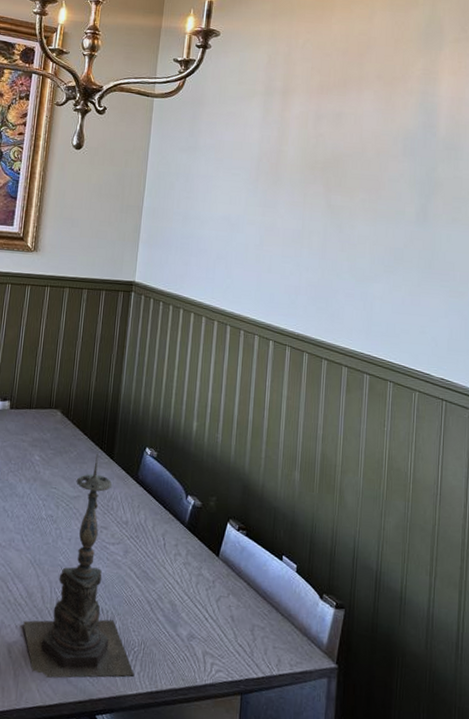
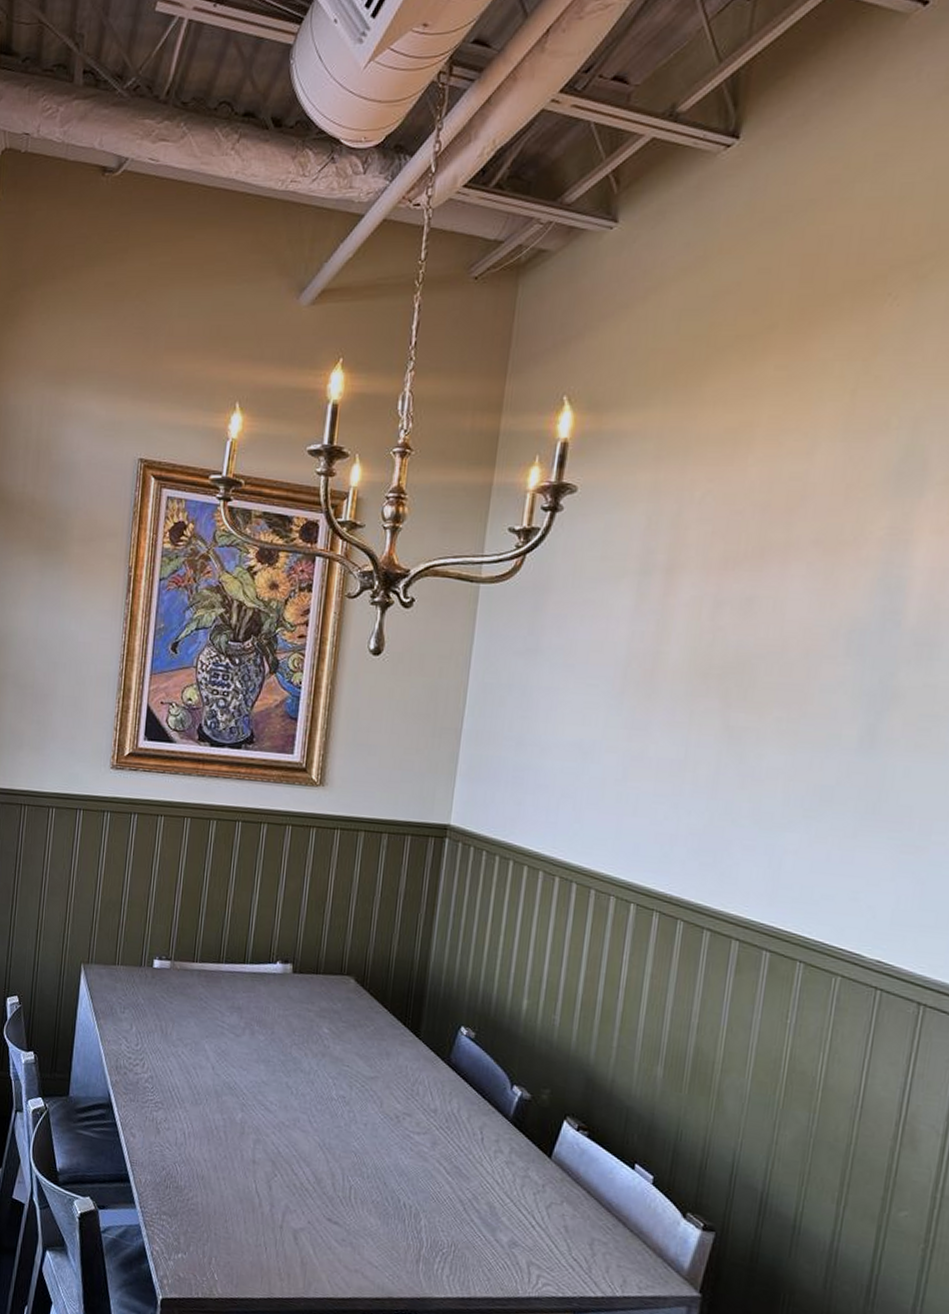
candle holder: present [23,453,135,679] -> none [311,1029,443,1279]

